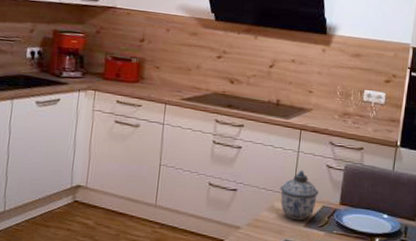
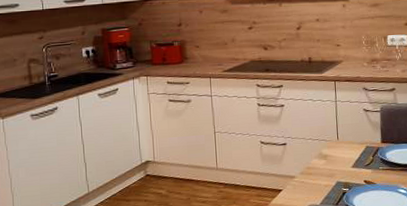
lidded jar: present [280,169,319,221] -> none [324,116,360,163]

